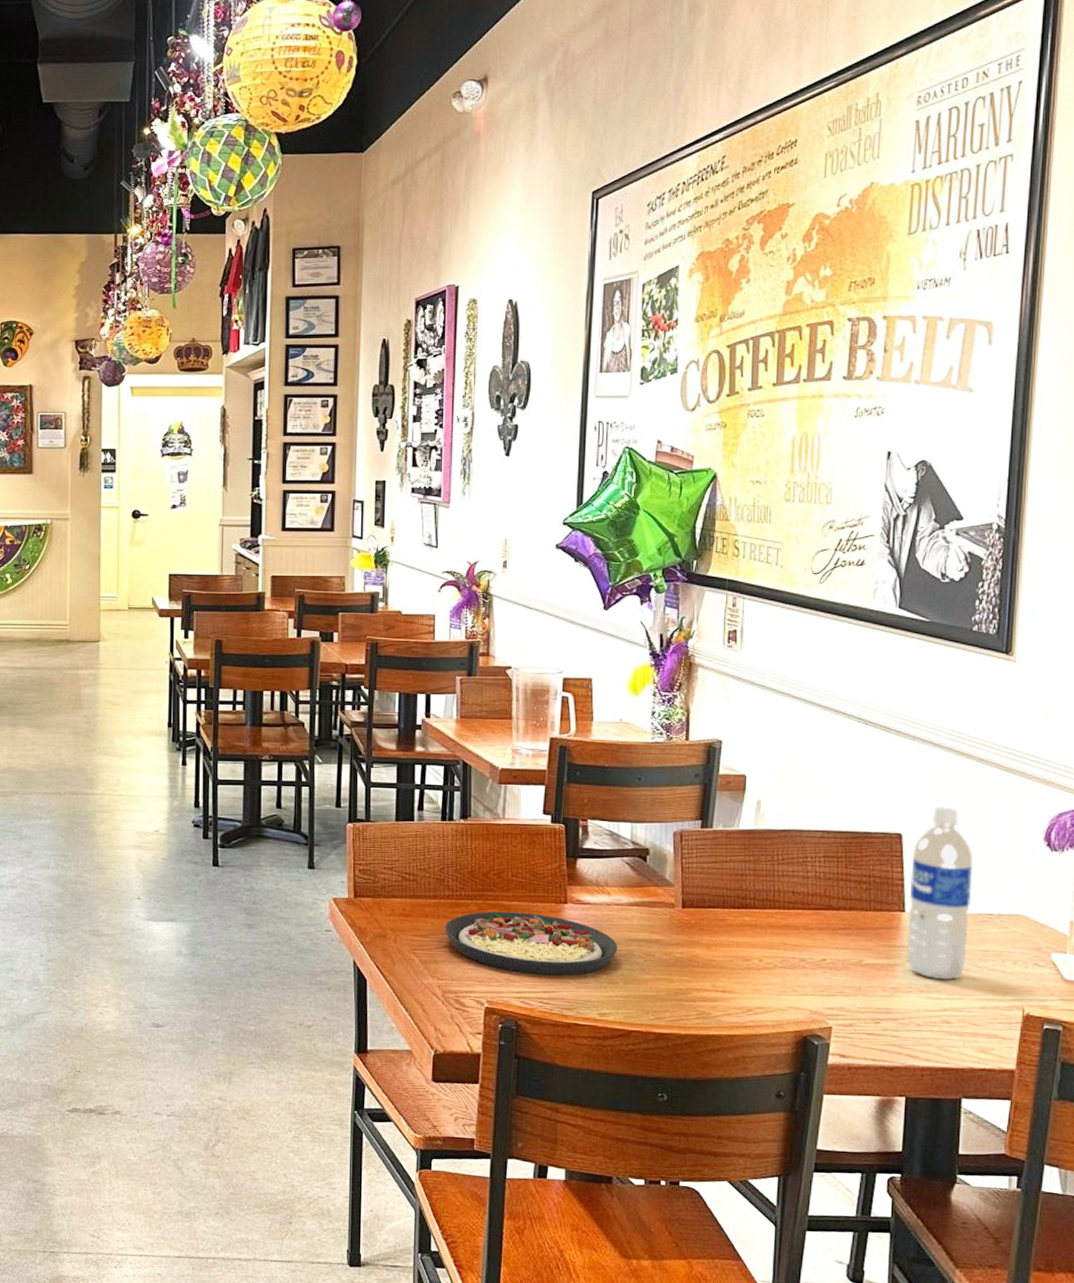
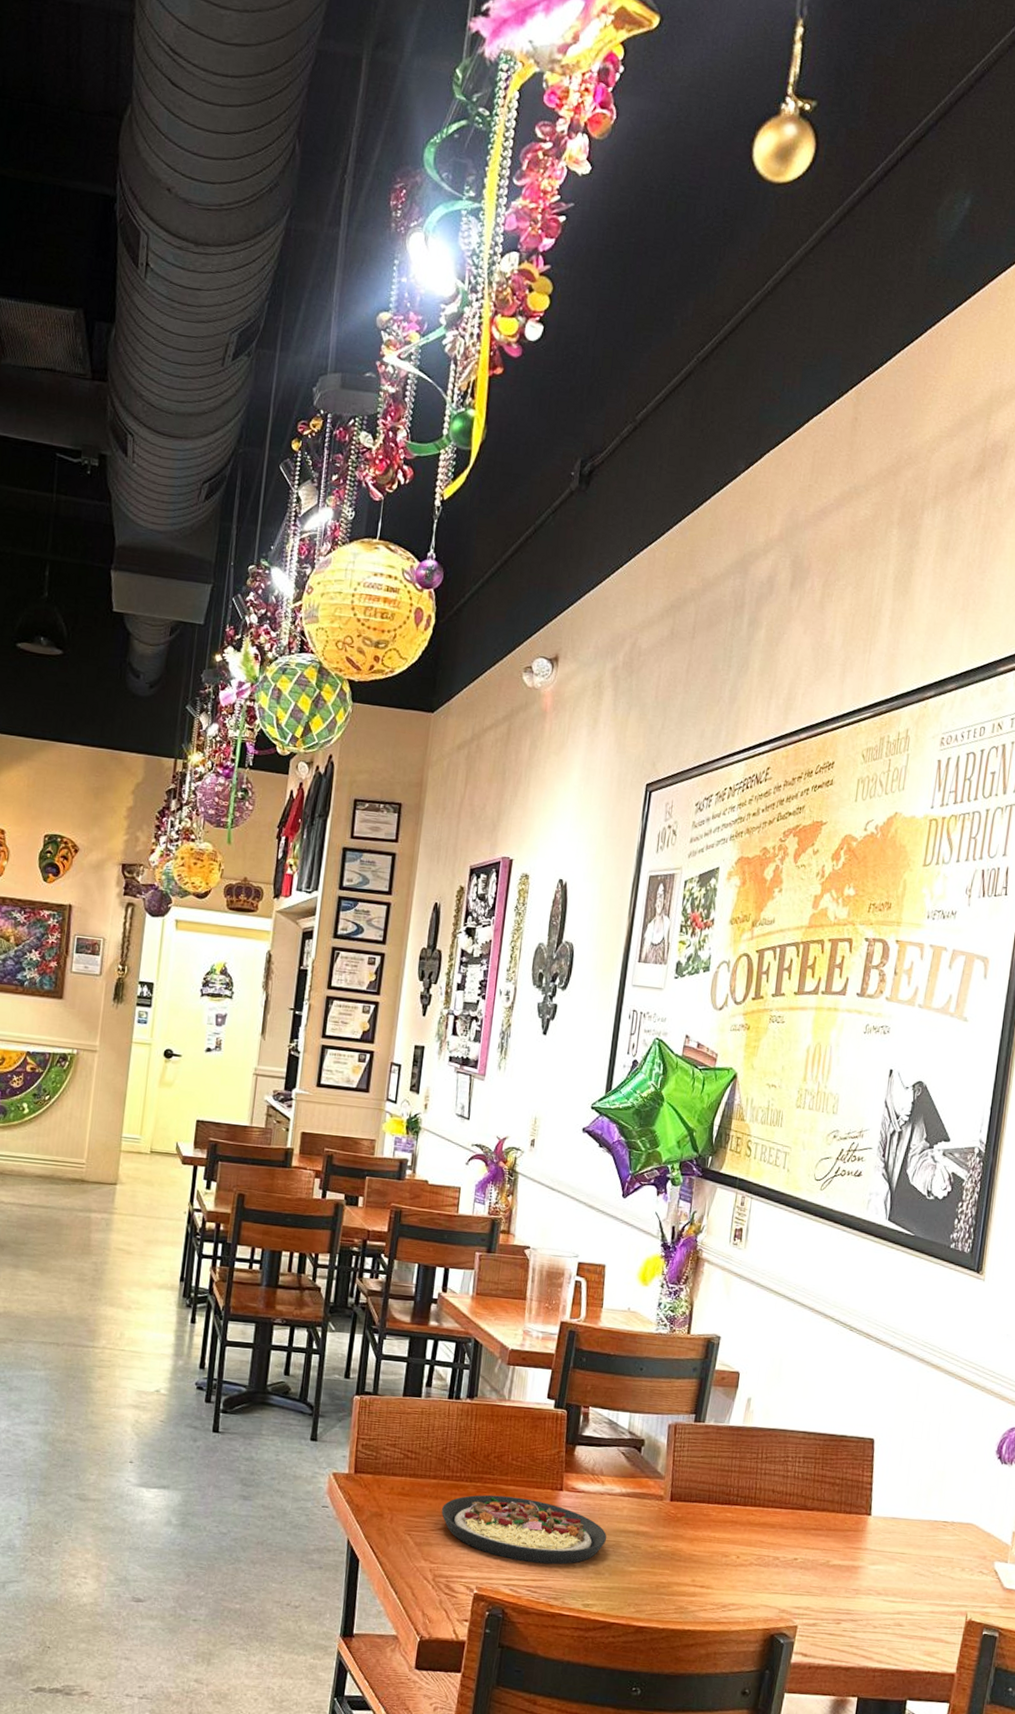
water bottle: present [907,806,973,980] -> none [869,1414,934,1584]

